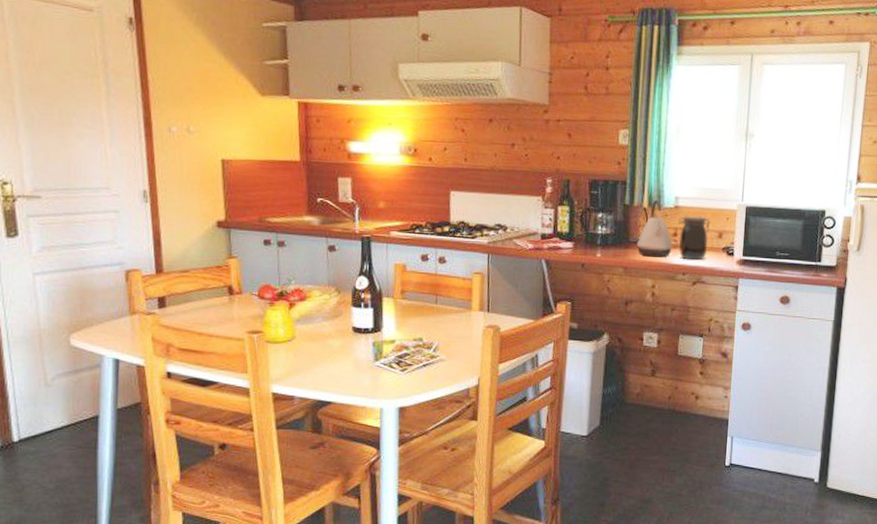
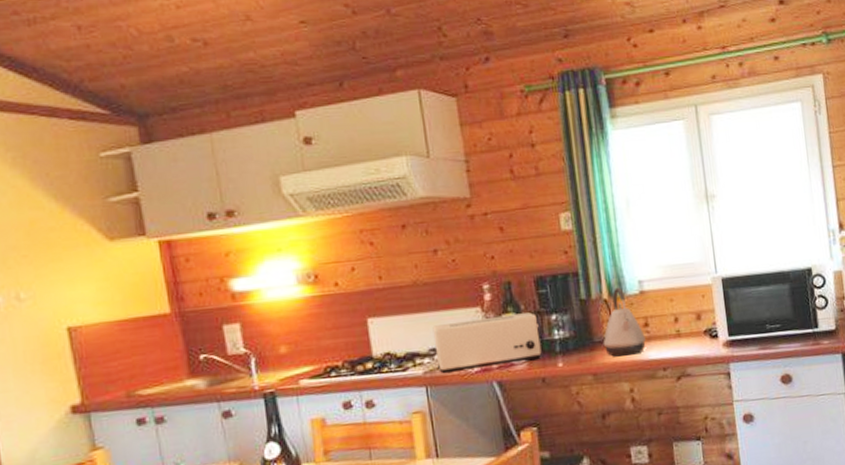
toaster: none [500,205,587,248] -> present [432,312,542,374]
jar: present [678,215,711,260] -> none [647,298,687,352]

